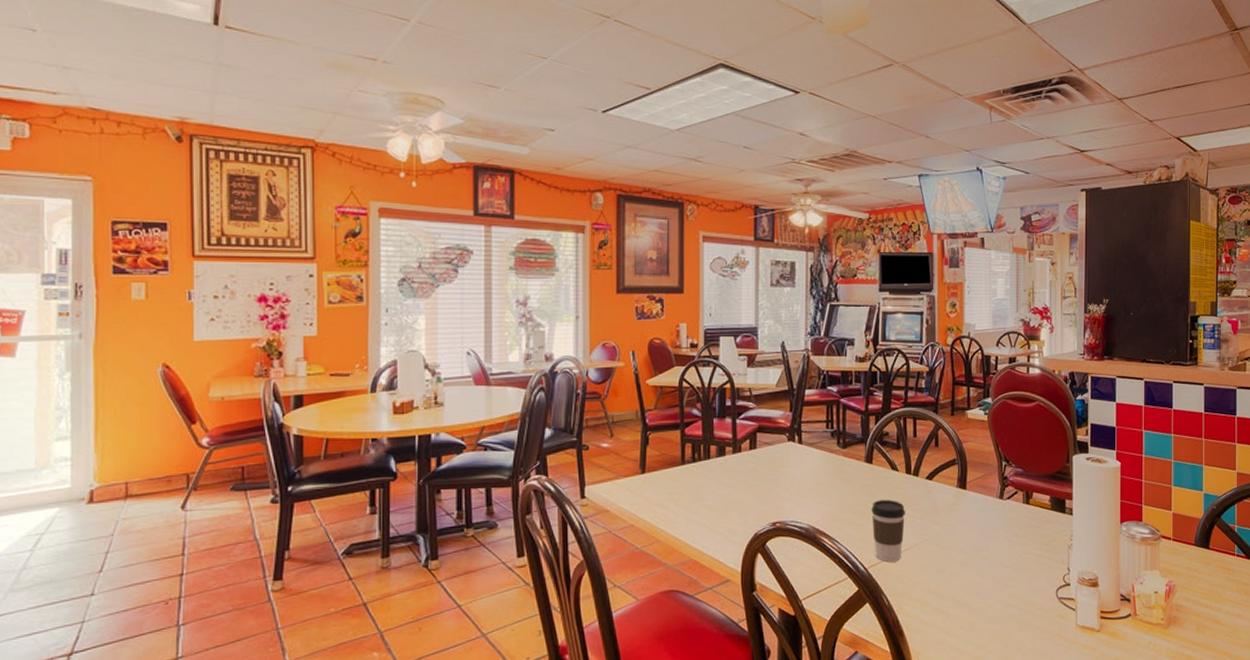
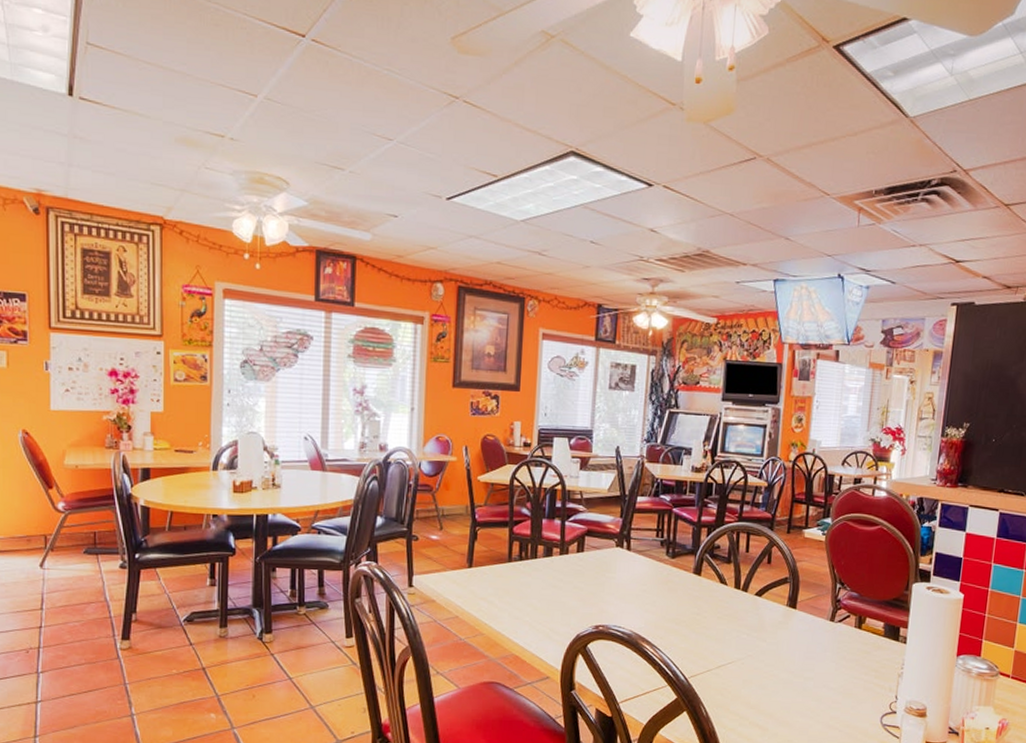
coffee cup: present [871,500,906,563] -> none [696,612,732,675]

